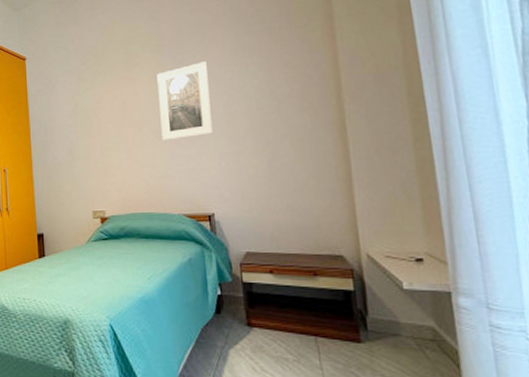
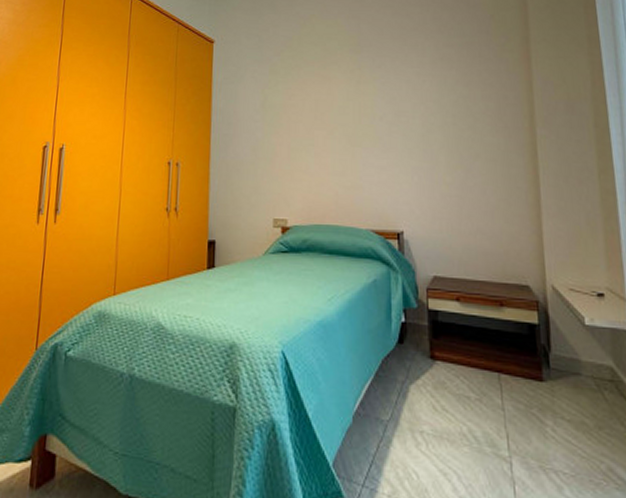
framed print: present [157,61,213,141] -> none [354,68,408,148]

